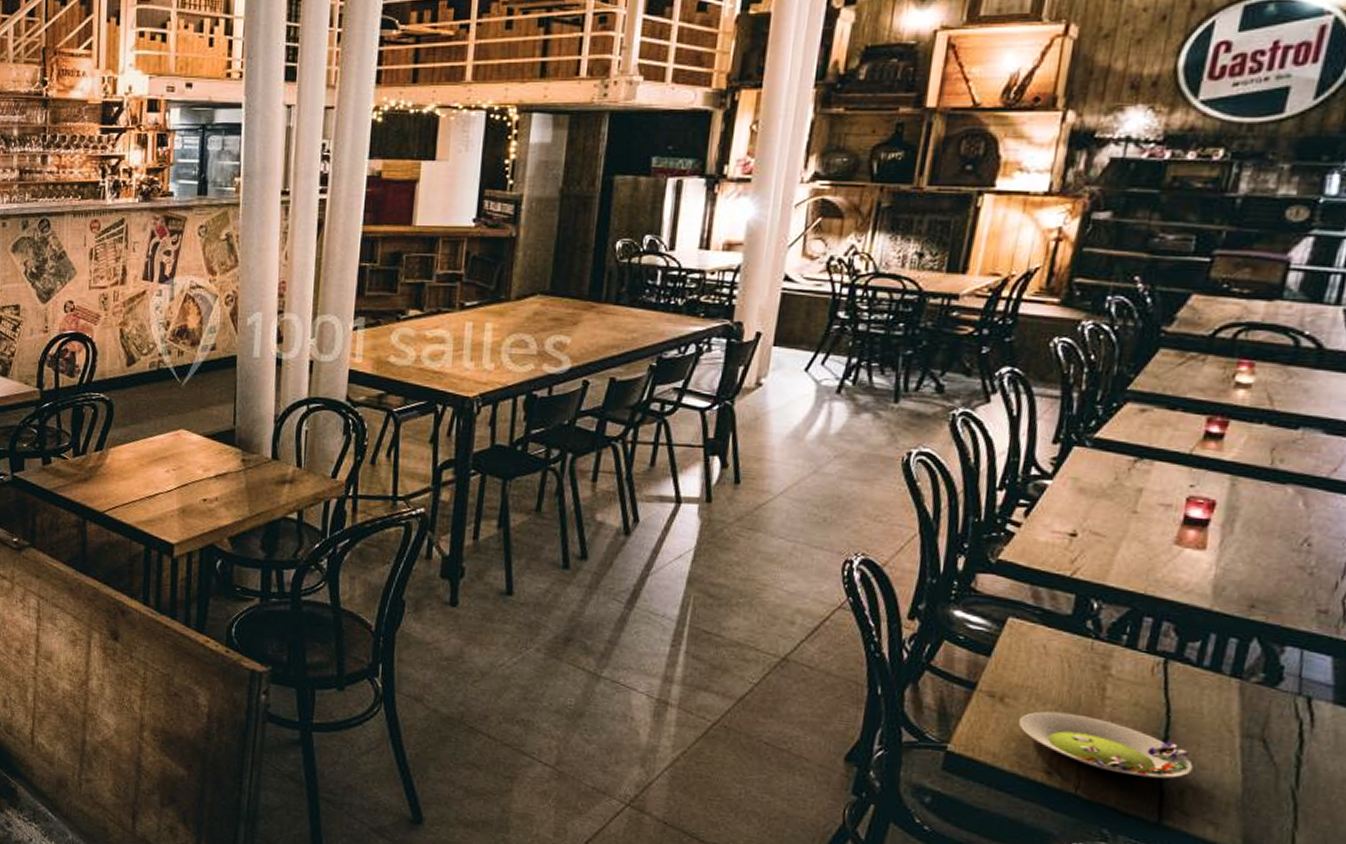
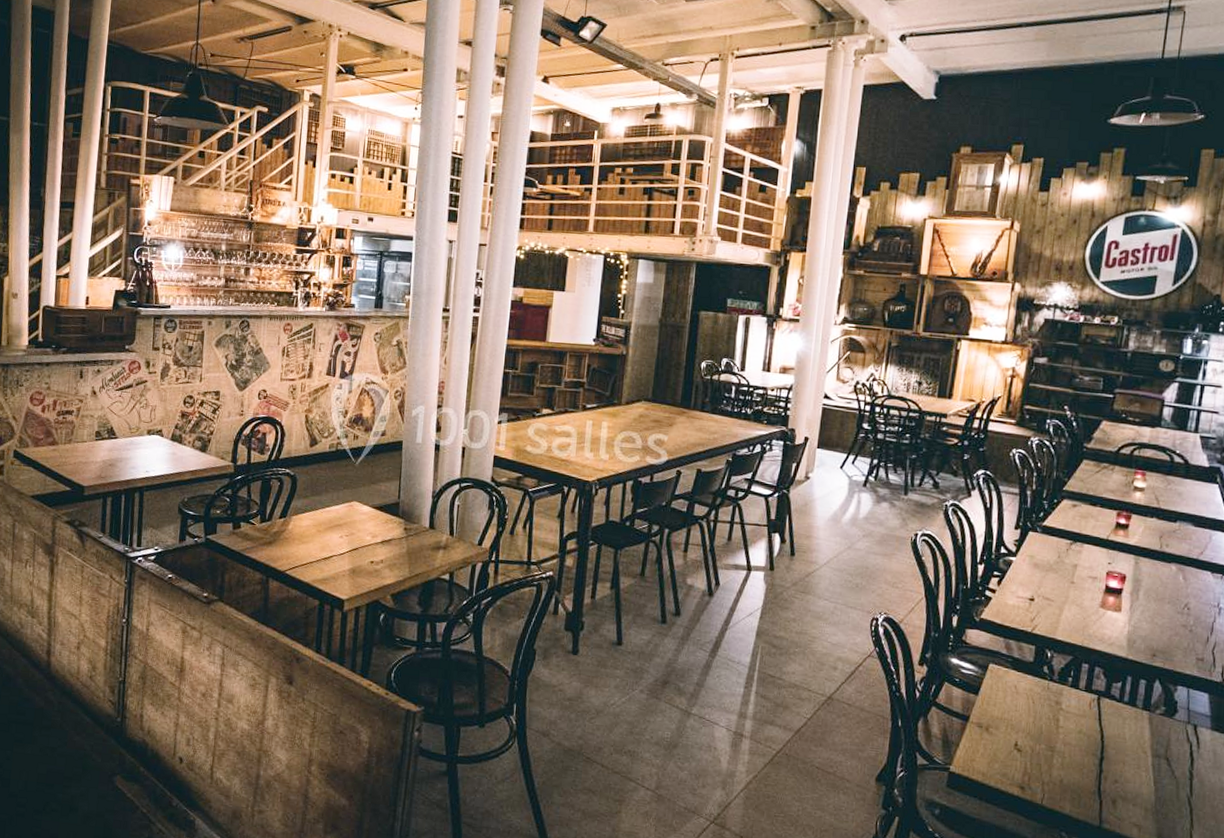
salad plate: present [1019,711,1193,779] -> none [1000,738,1121,791]

